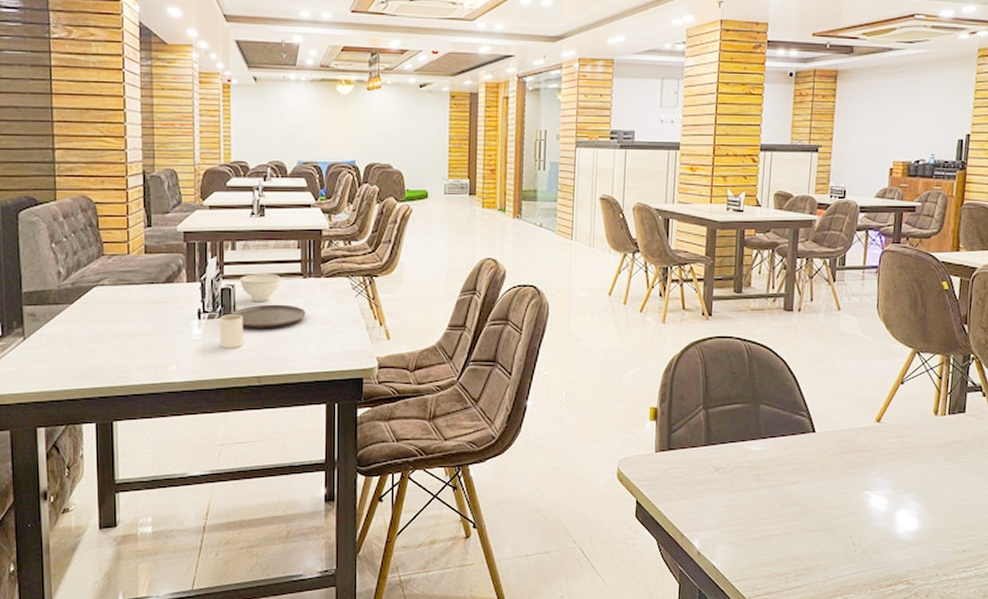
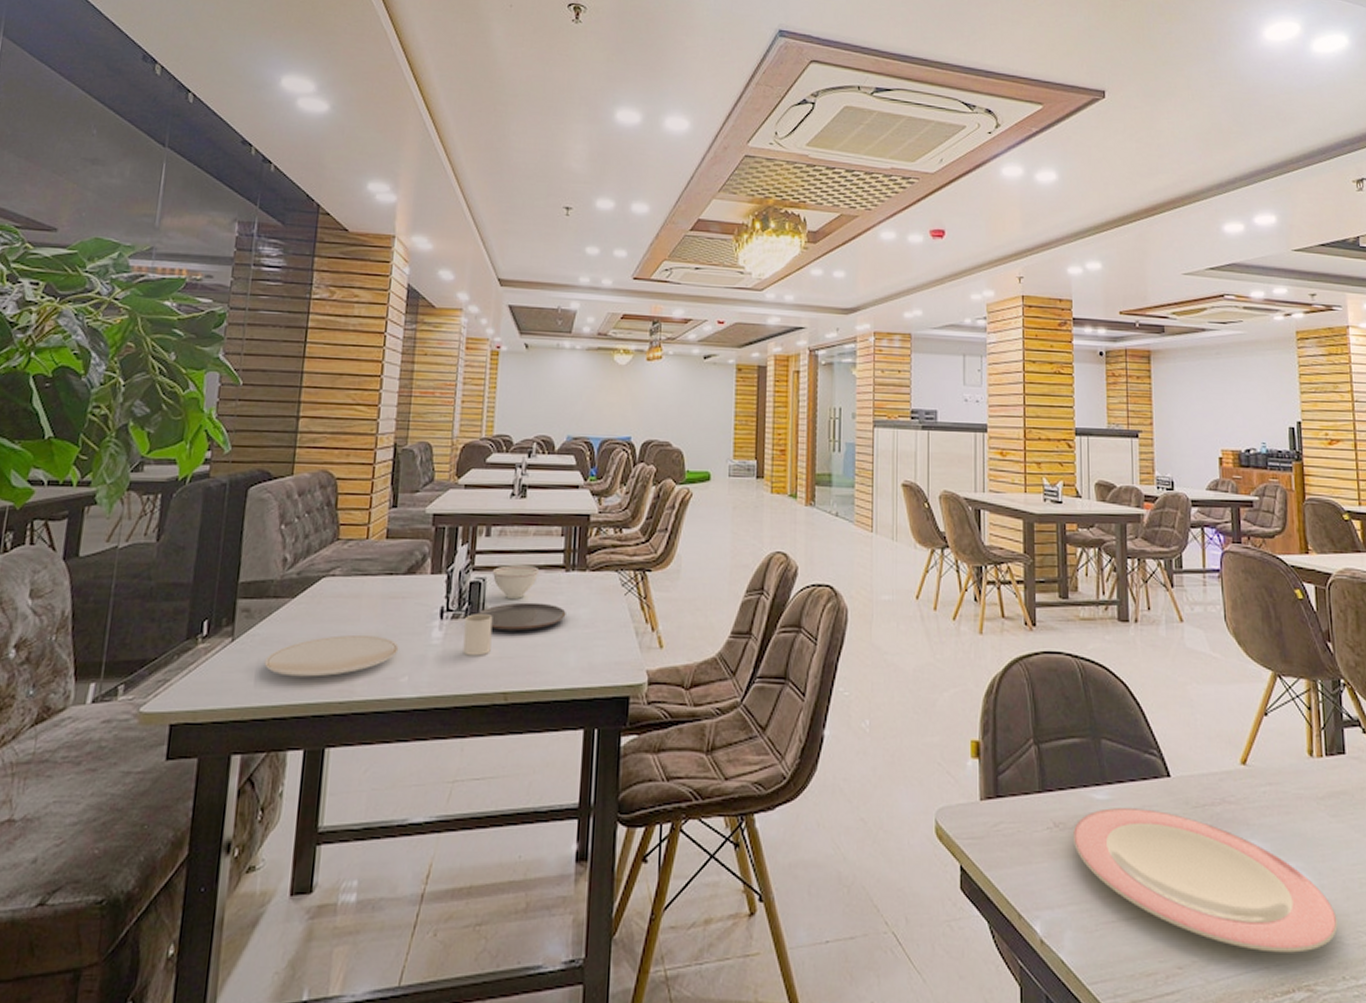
plate: none [54,332,166,367] -> present [264,634,399,677]
plate: none [729,456,939,558] -> present [1072,808,1338,953]

